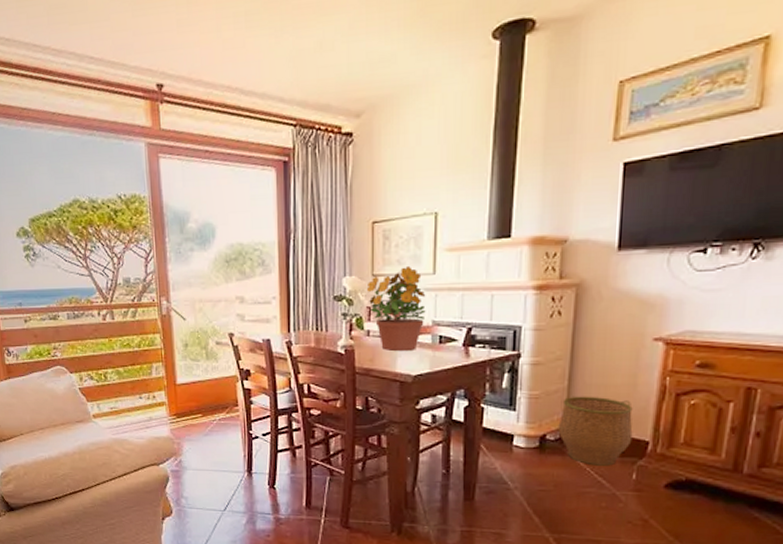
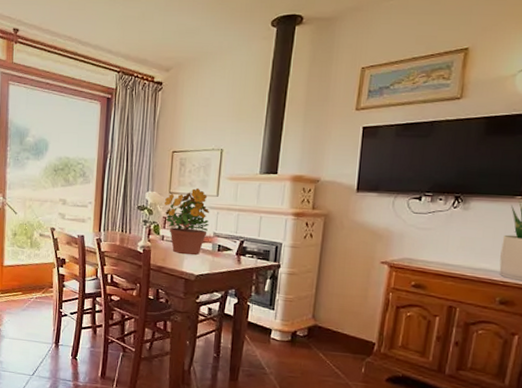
basket: present [558,396,633,466] -> none [306,302,364,360]

